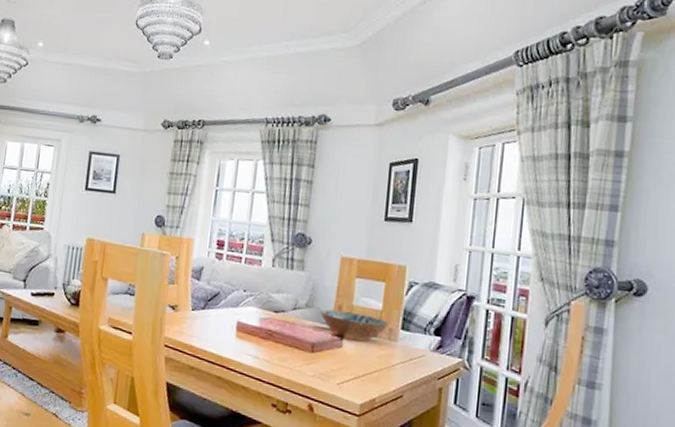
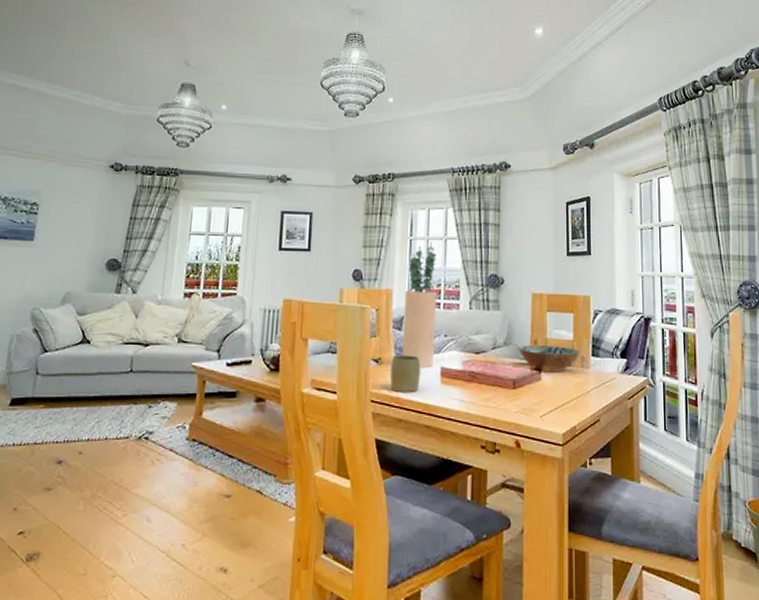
mug: none [184,304,218,343] -> present [389,355,421,392]
vase: none [199,193,242,321] -> present [402,241,437,368]

